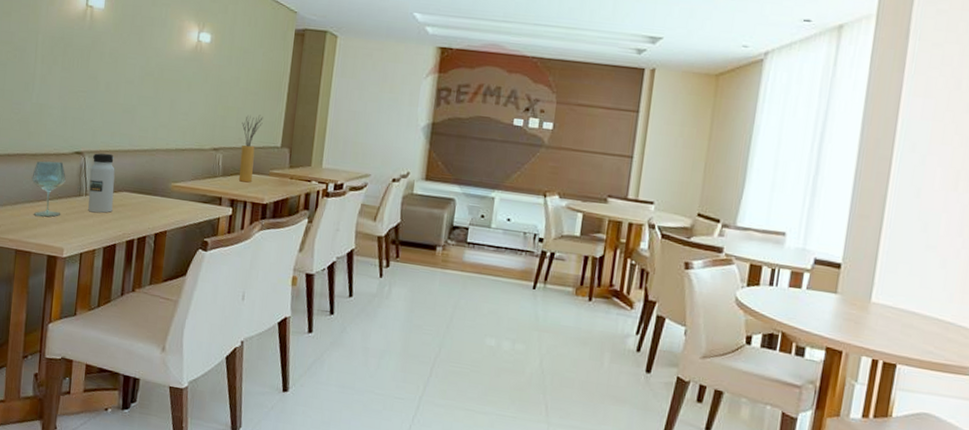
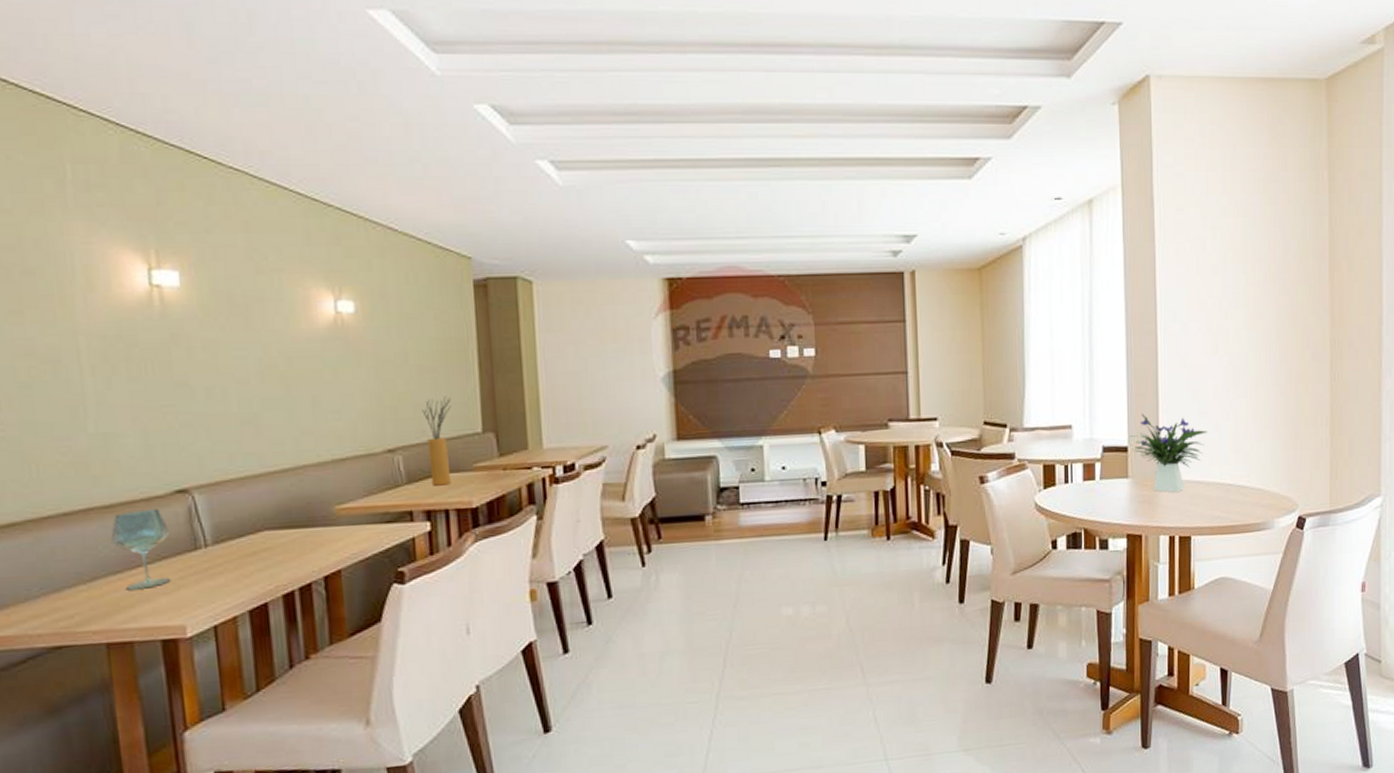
water bottle: present [88,153,115,214] -> none [204,483,252,568]
flower arrangement: none [845,235,933,319] -> present [1129,414,1208,493]

